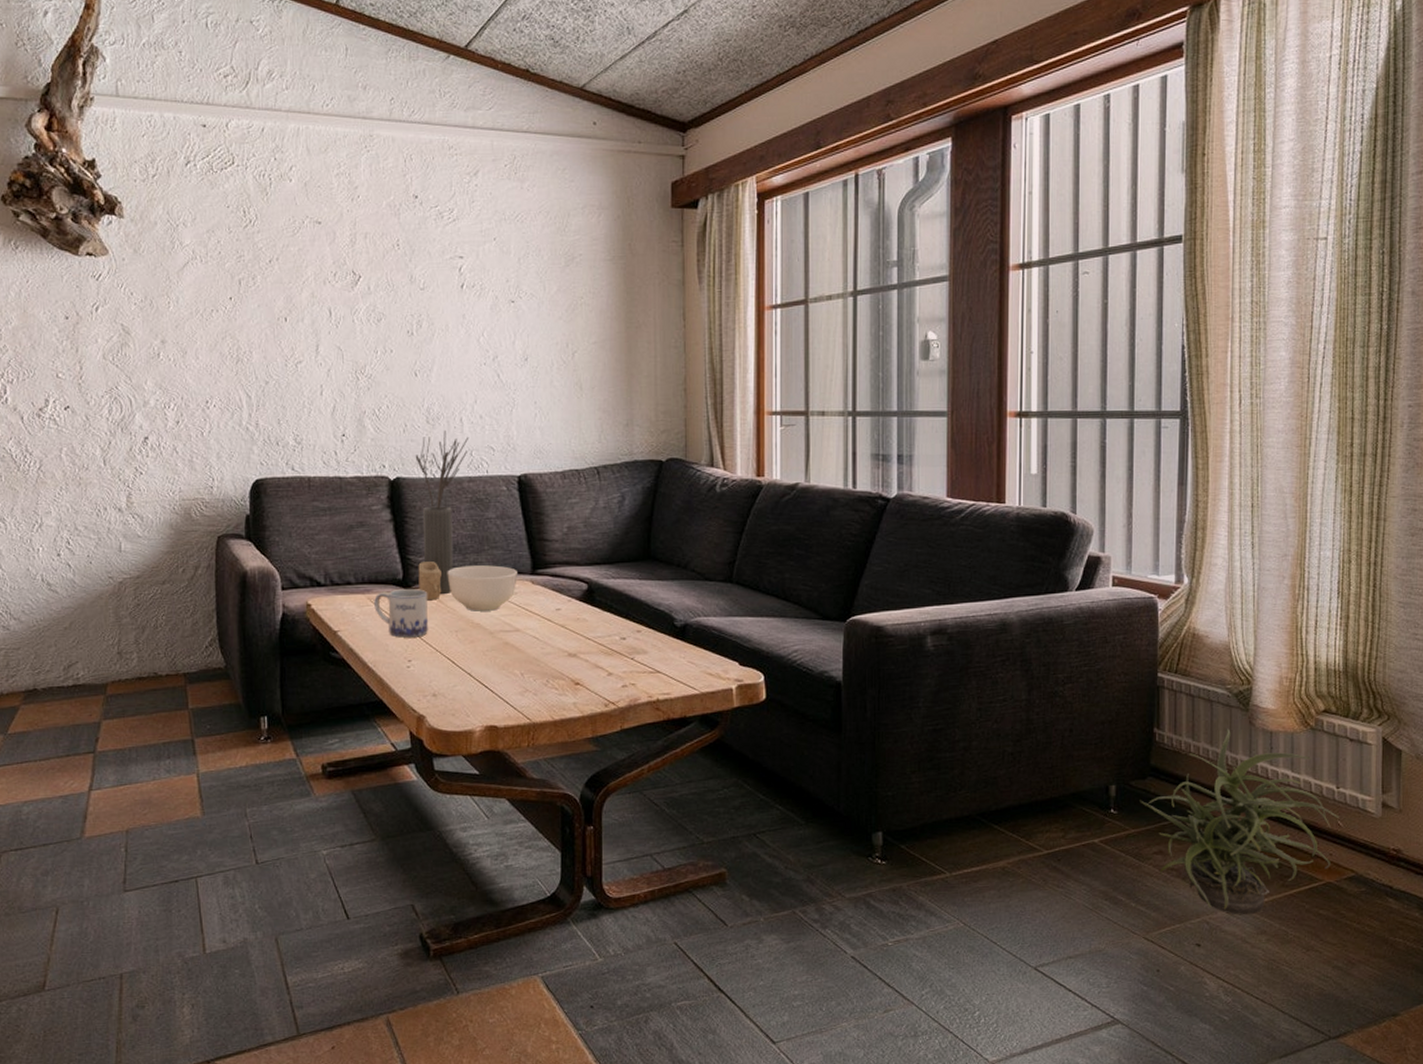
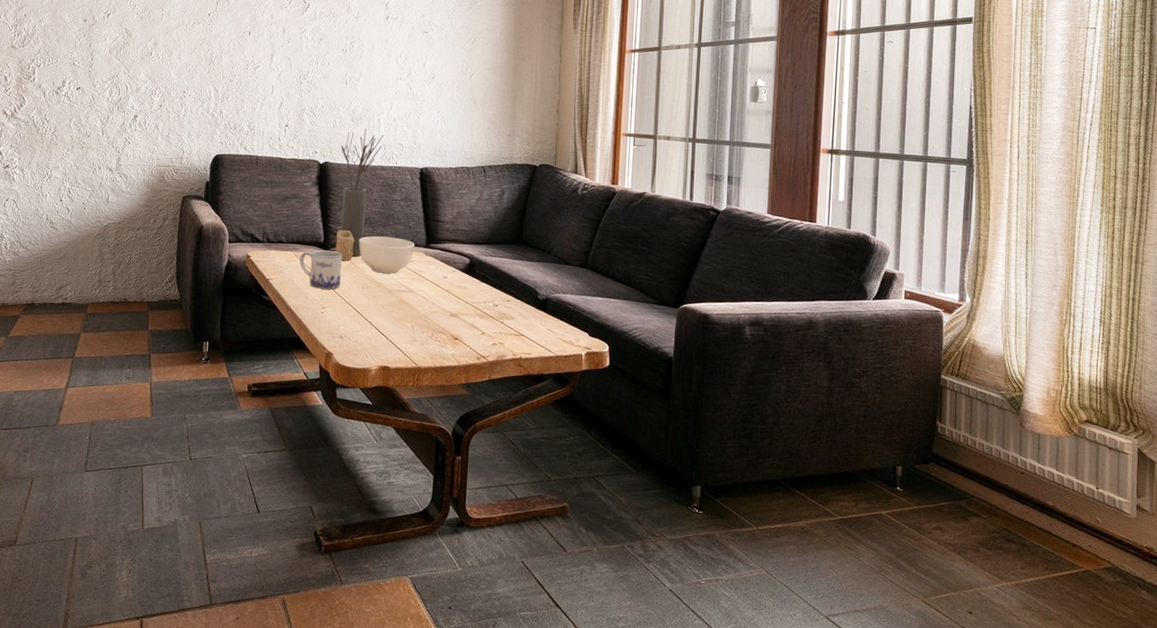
potted plant: present [1140,729,1340,915] -> none [922,428,1099,591]

